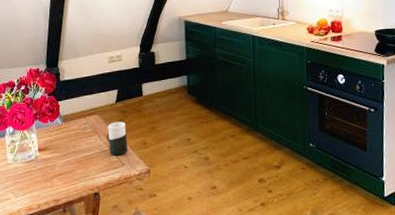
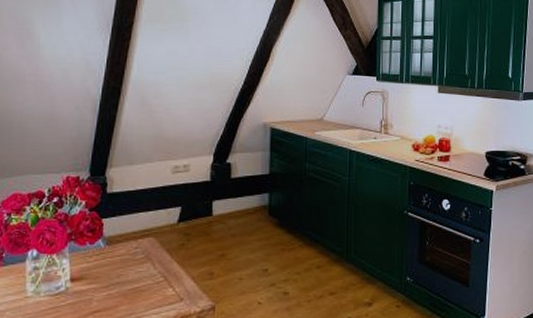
cup: present [107,121,128,156] -> none [162,246,190,289]

